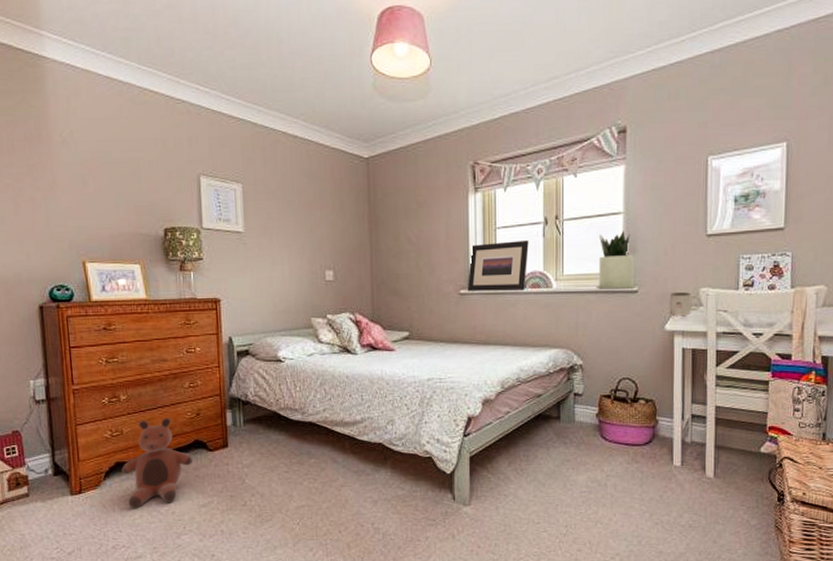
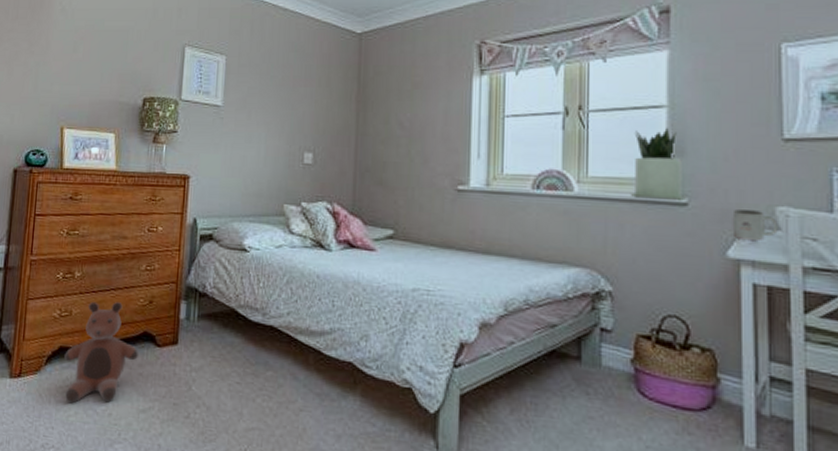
picture frame: present [467,240,529,291] -> none [466,132,544,193]

